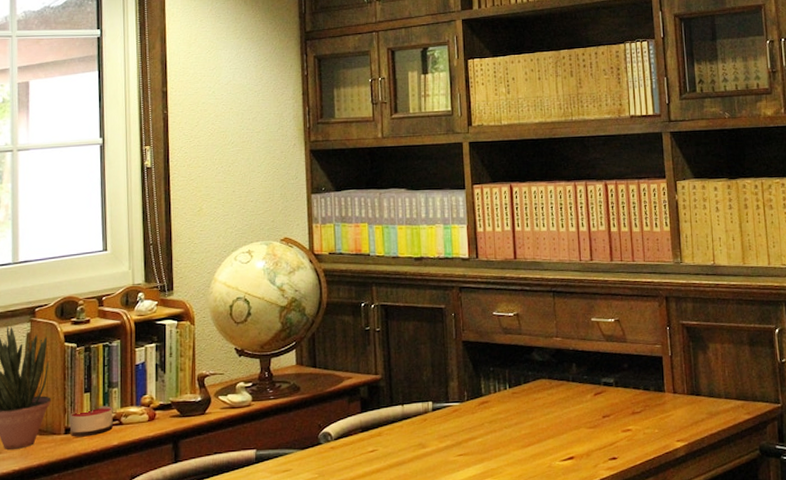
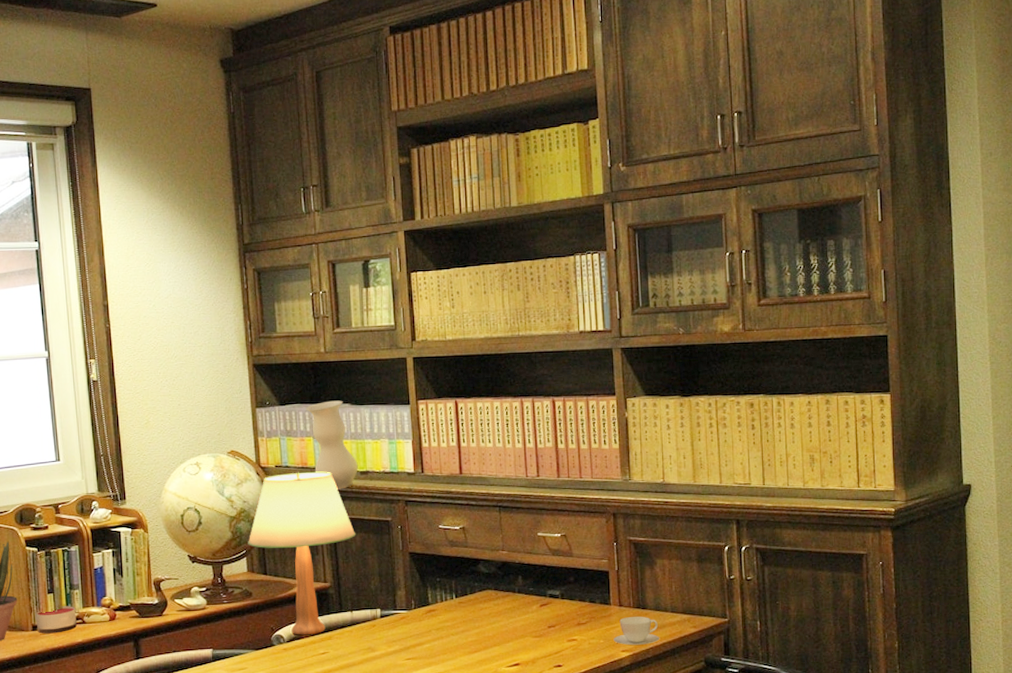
table lamp: none [298,254,409,432] -> present [248,467,356,635]
vase: none [361,185,413,277] -> present [305,400,358,490]
teacup: none [668,403,715,435] -> present [613,616,660,646]

